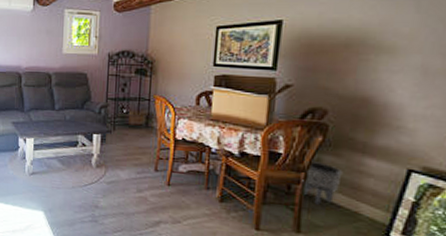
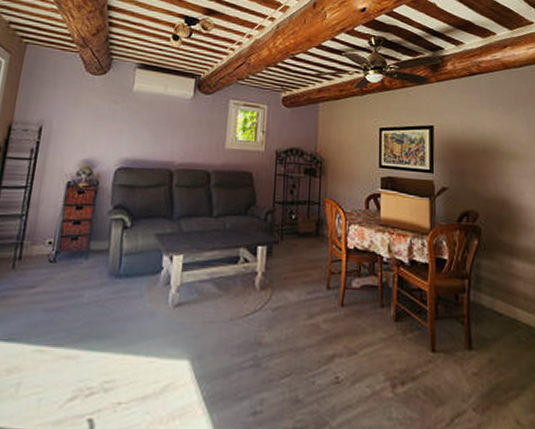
planter: present [301,161,343,205] -> none [467,267,498,314]

